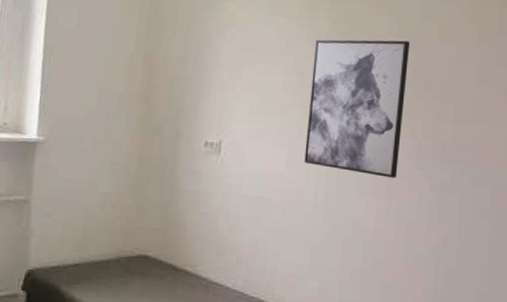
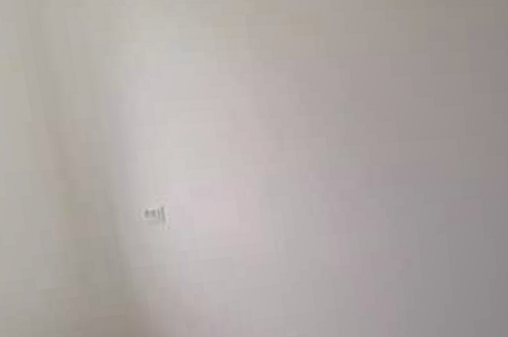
wall art: present [304,39,411,178] -> none [240,60,354,214]

